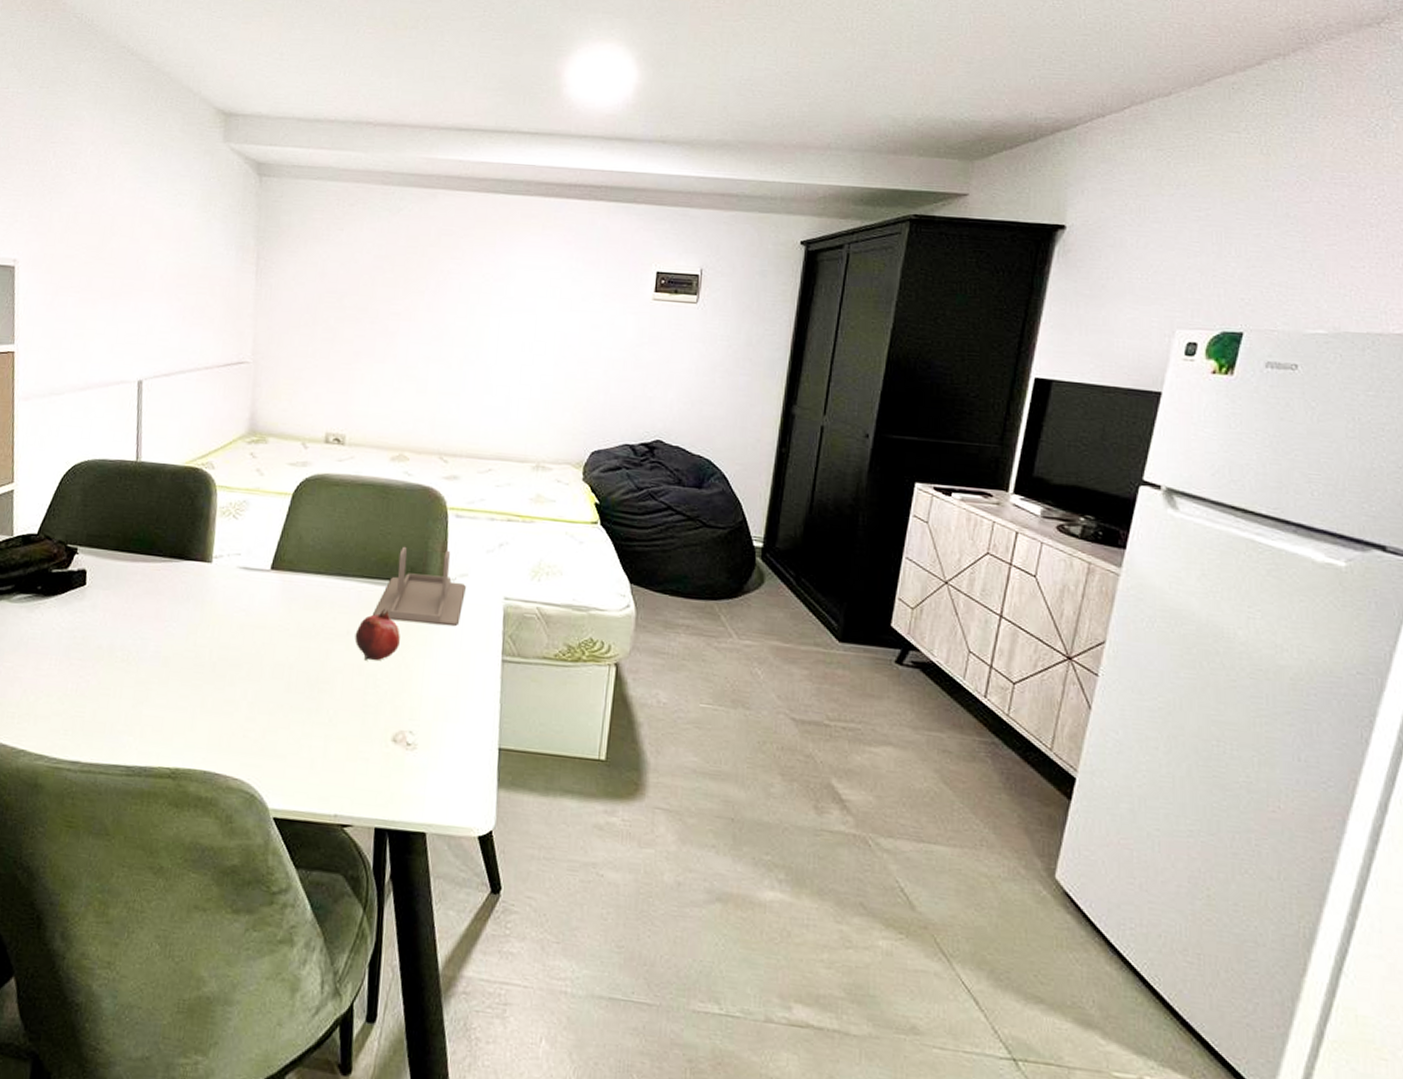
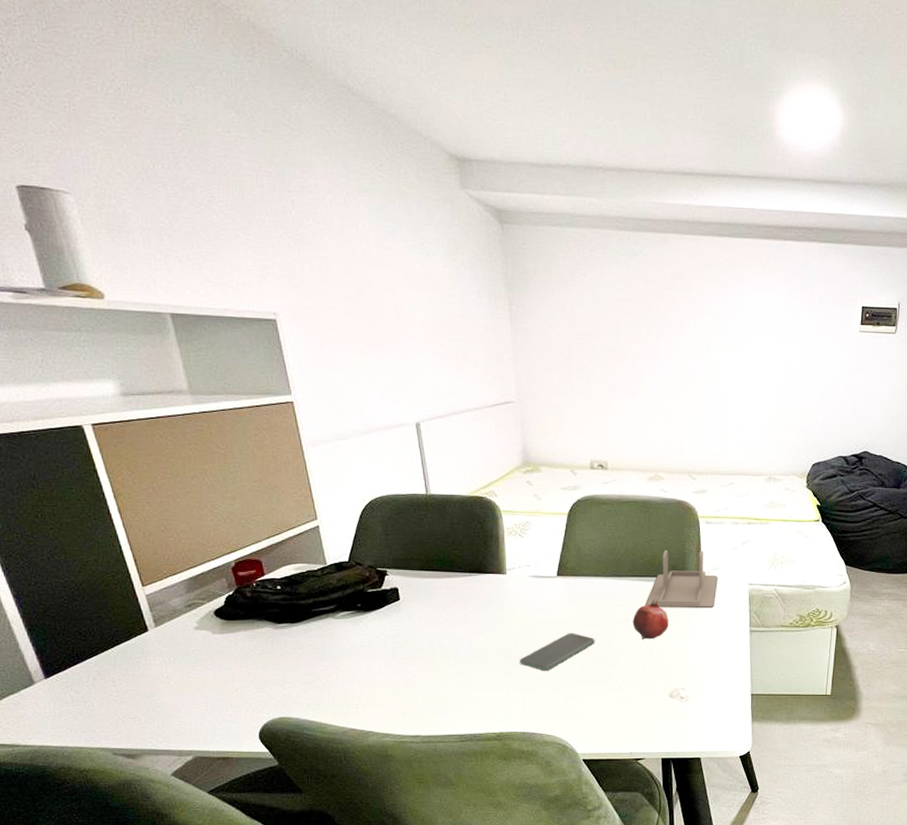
smartphone: none [212,643,307,691] -> present [520,633,595,671]

